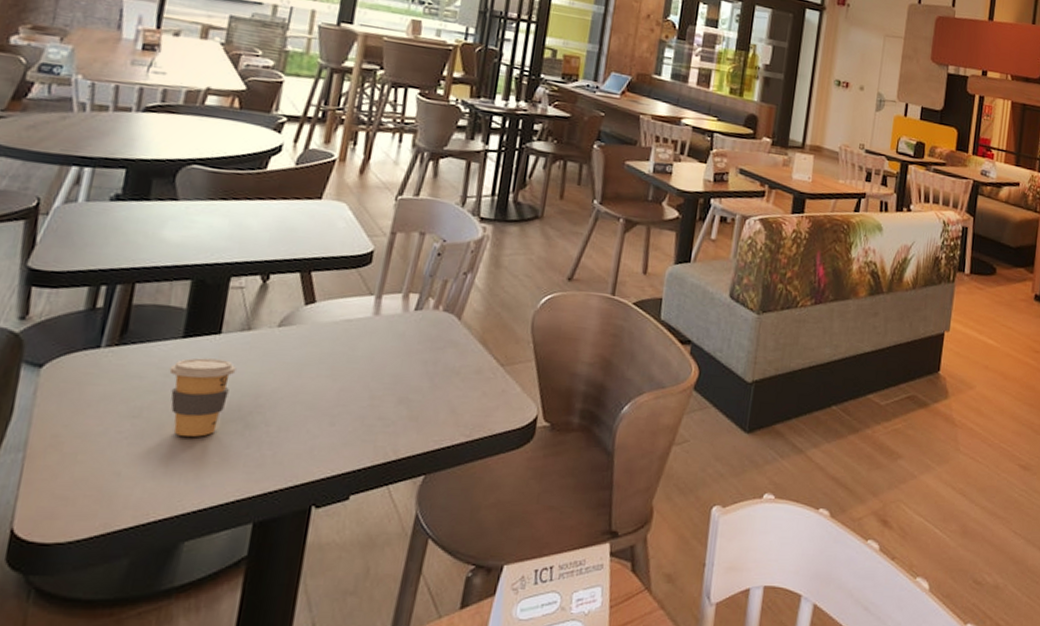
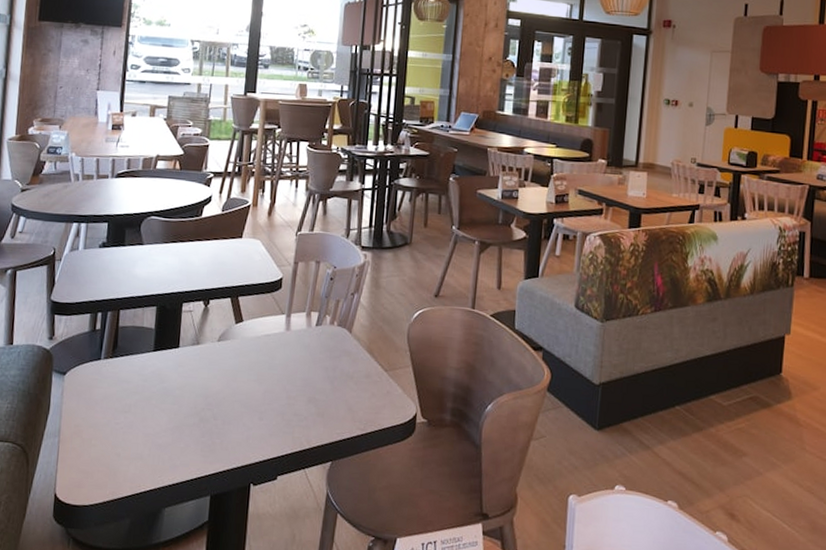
coffee cup: present [169,358,237,437] -> none [146,366,191,428]

